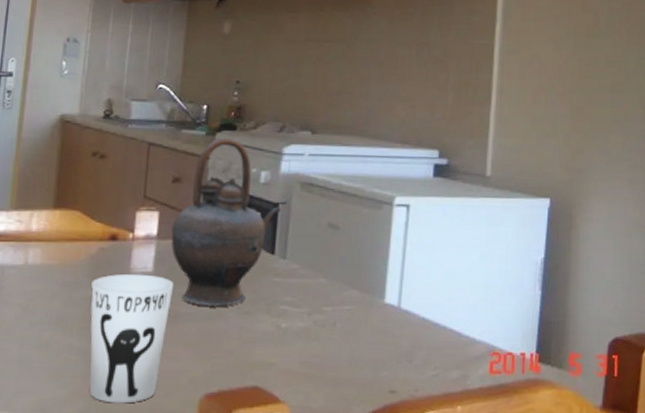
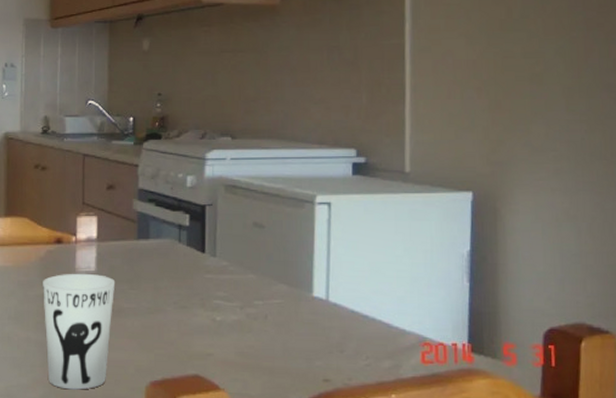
teapot: present [171,137,281,308] -> none [109,146,208,303]

